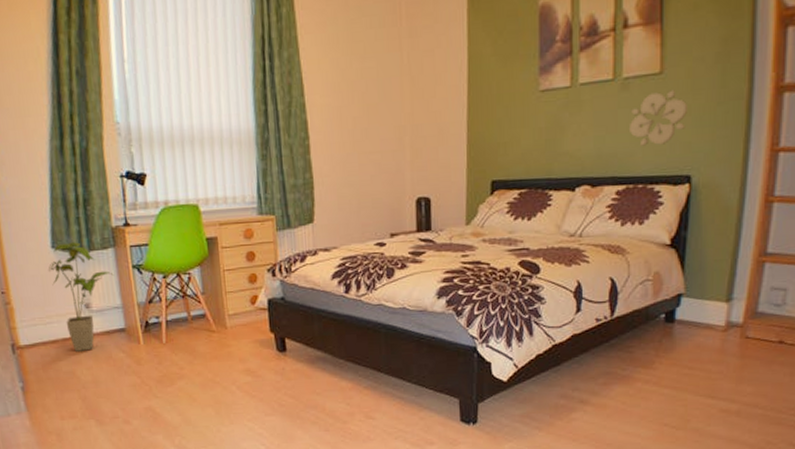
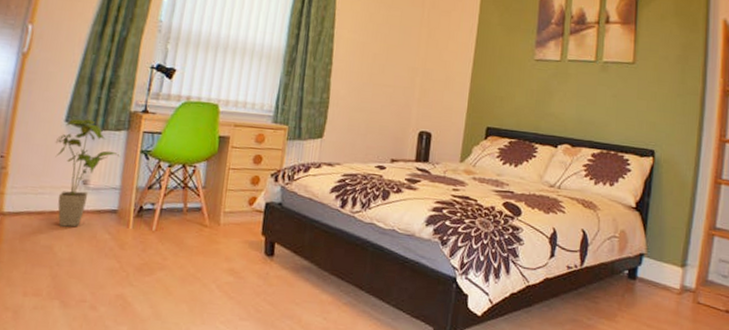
wall ornament: present [630,89,687,146] -> none [606,77,654,121]

